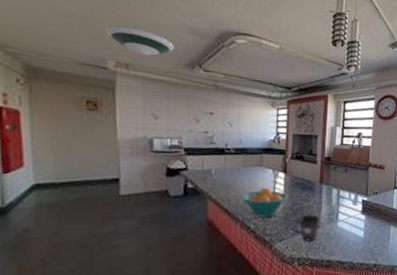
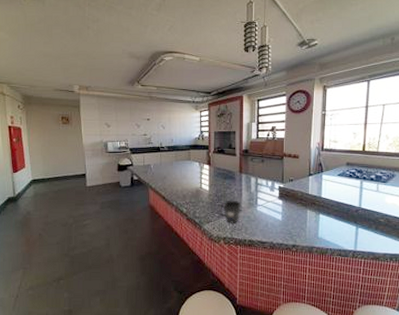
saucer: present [104,25,175,56] -> none [70,58,120,79]
fruit bowl: present [240,187,289,217] -> none [174,177,214,203]

